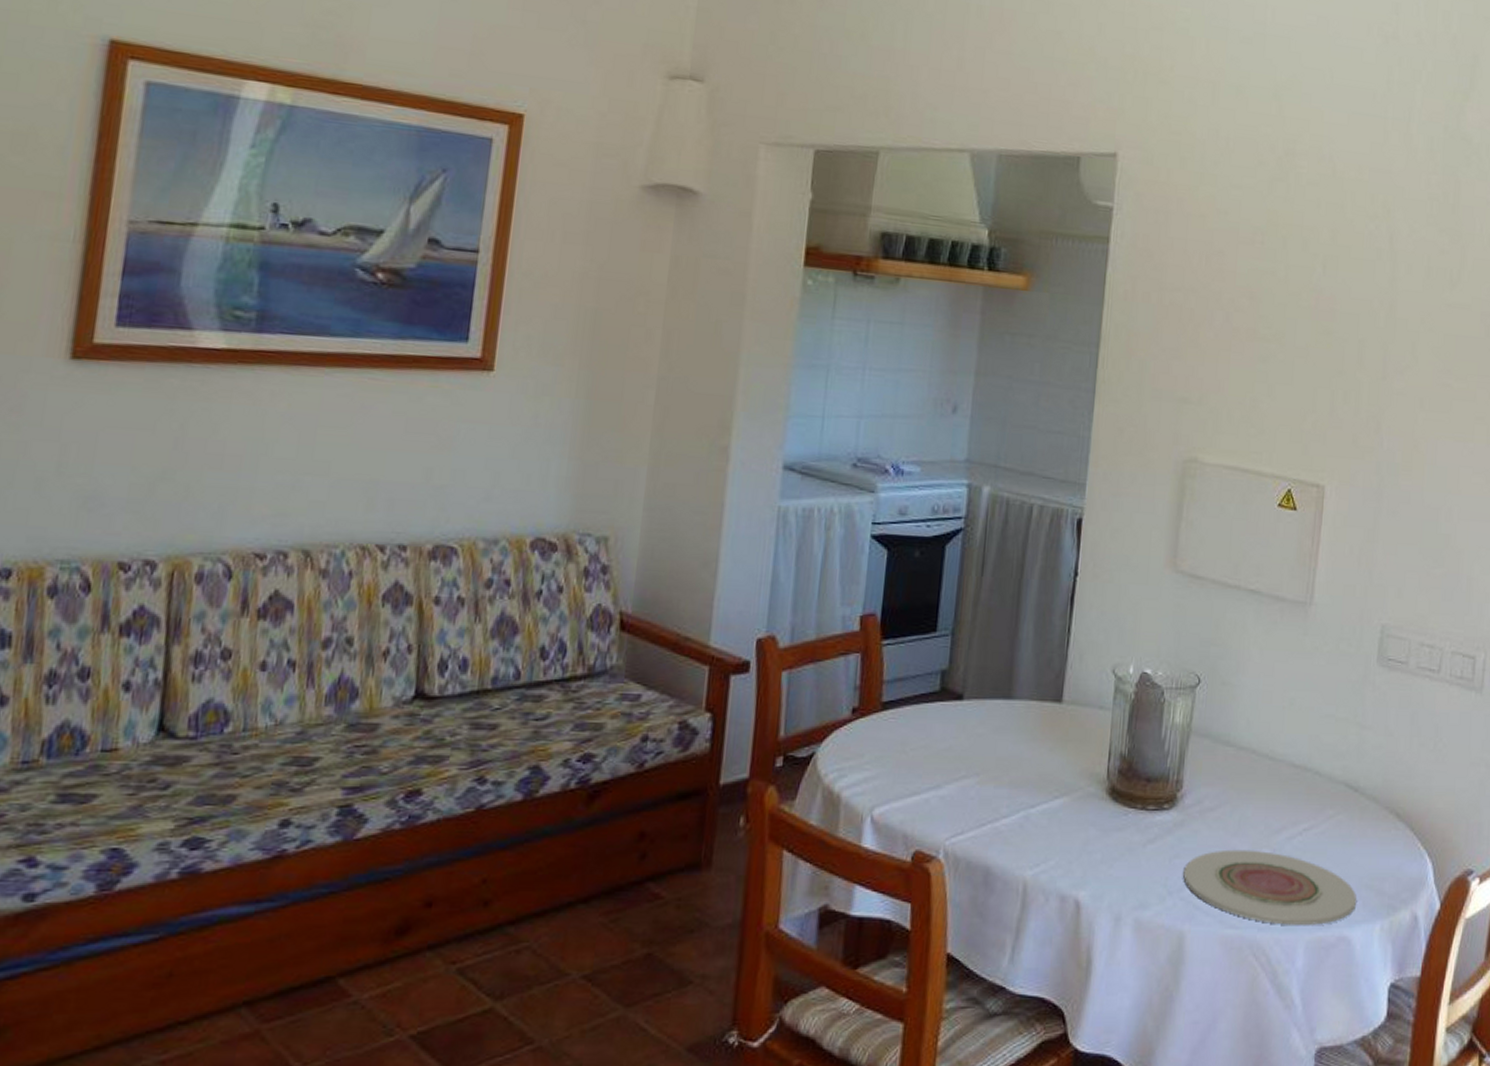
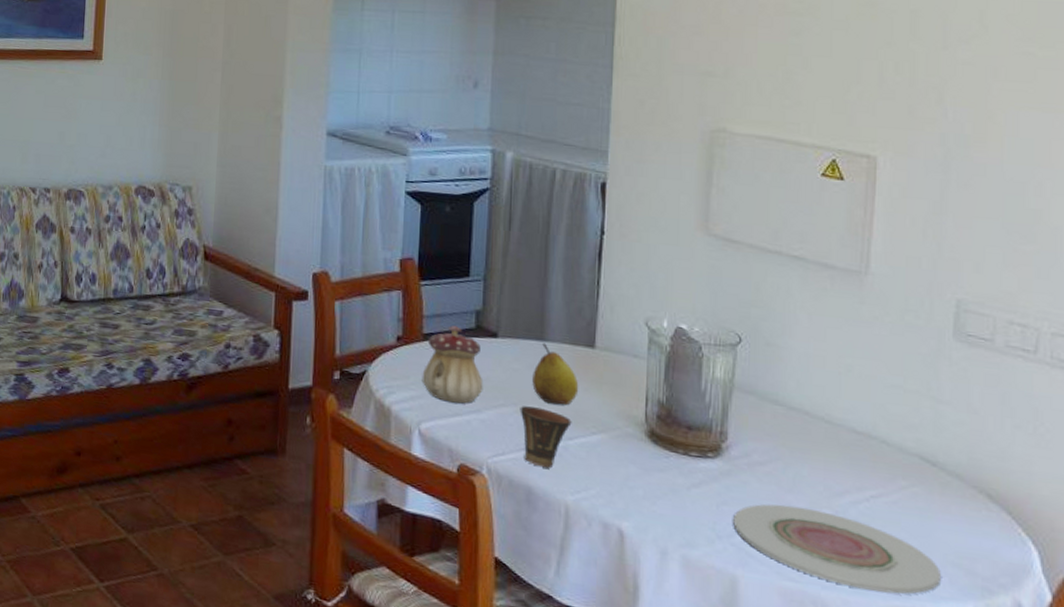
teapot: none [877,689,945,780] -> present [422,325,484,404]
cup: none [982,775,1035,843] -> present [520,406,572,469]
fruit: none [996,701,1044,770] -> present [532,342,579,405]

